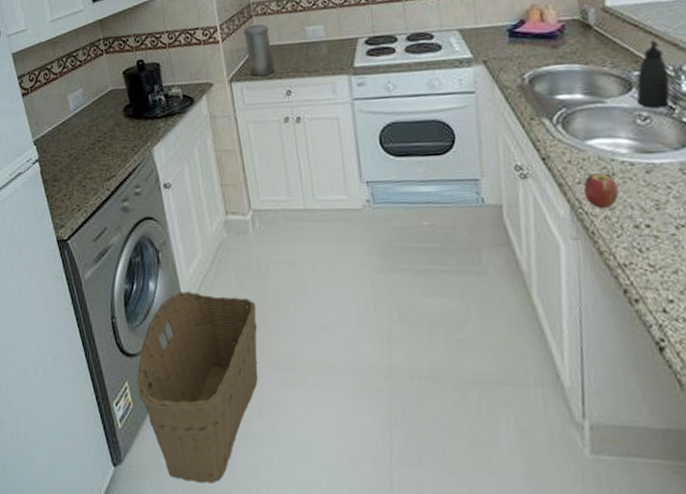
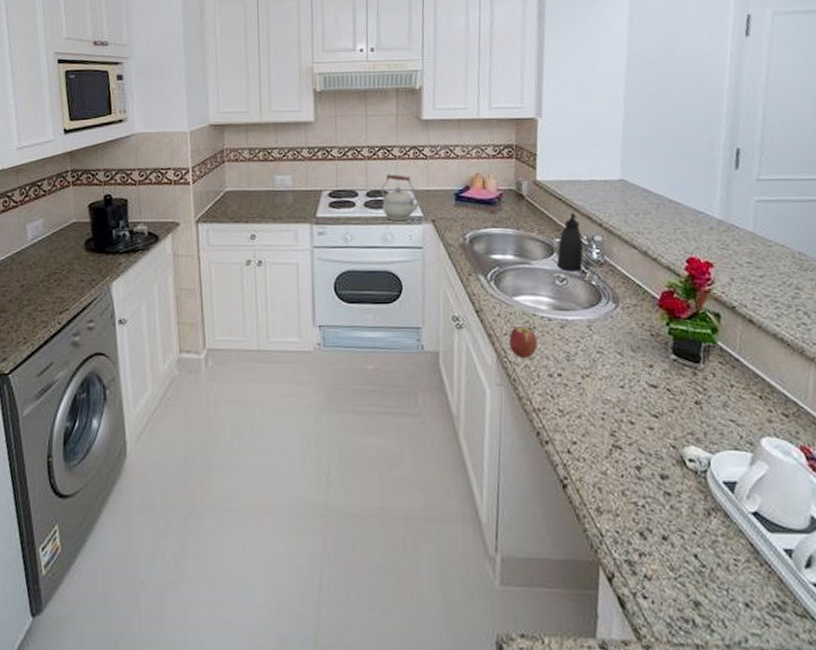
wicker basket: present [136,291,258,484] -> none [68,430,201,631]
canister: present [243,23,275,77] -> none [215,169,242,219]
kettle: none [422,14,469,65] -> present [381,174,420,221]

